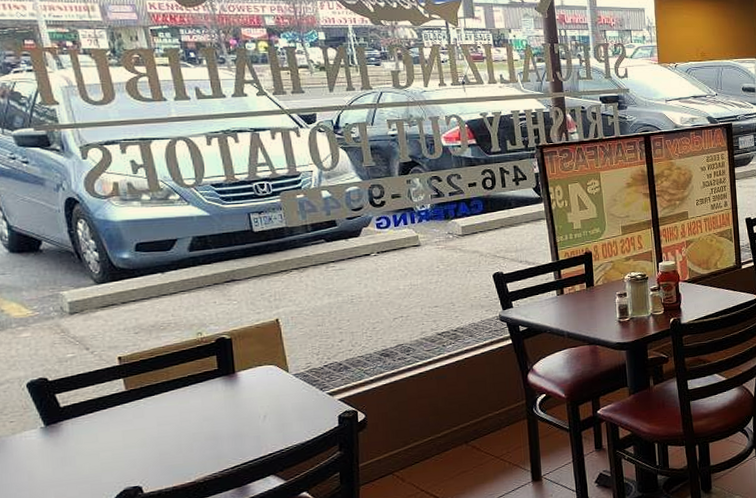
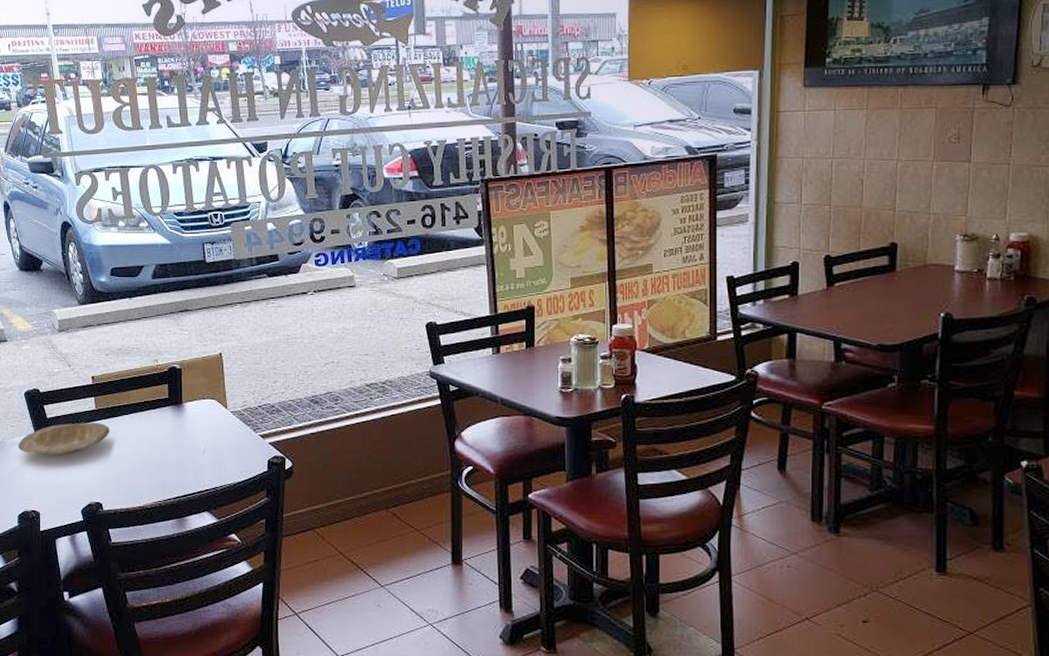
plate: none [21,404,147,448] -> present [18,422,110,456]

